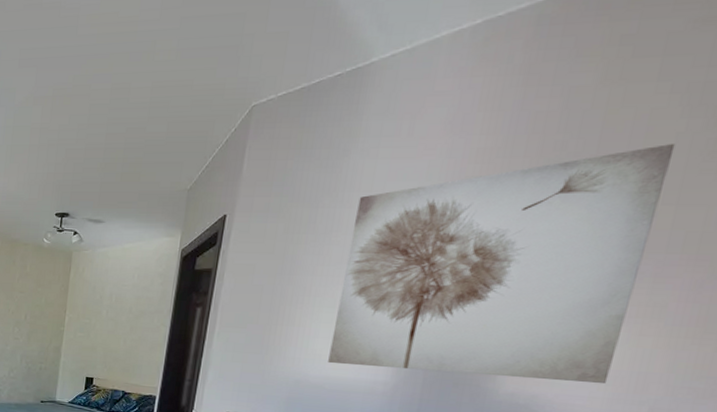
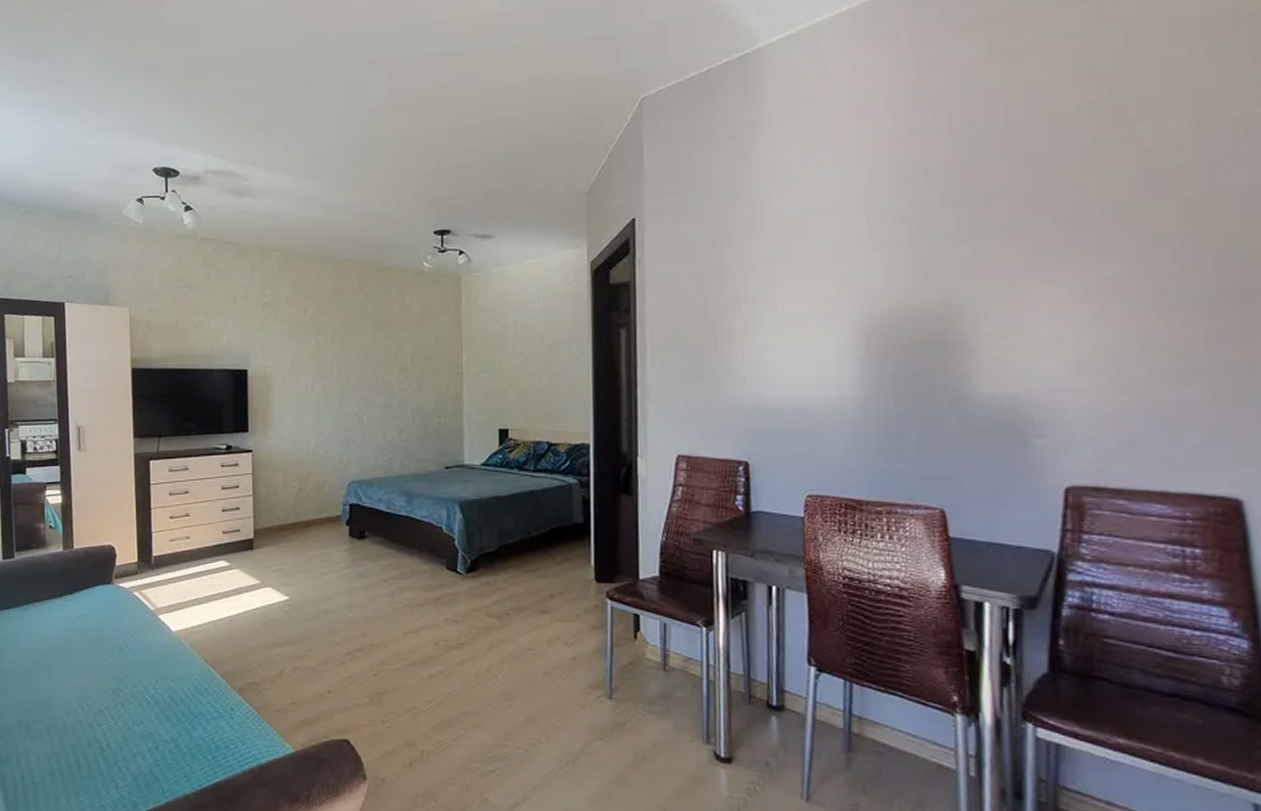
wall art: present [328,143,676,384] -> none [777,113,1087,381]

